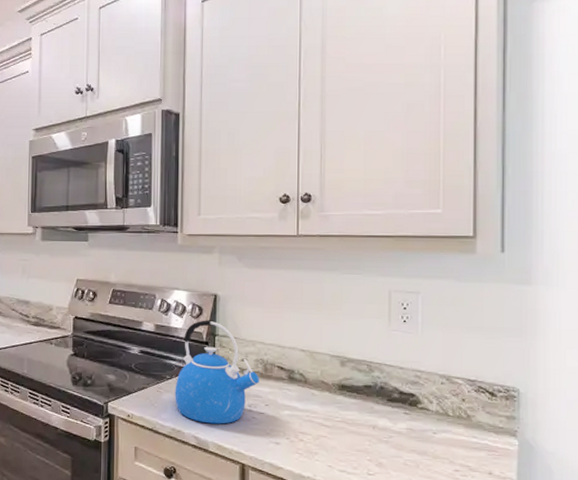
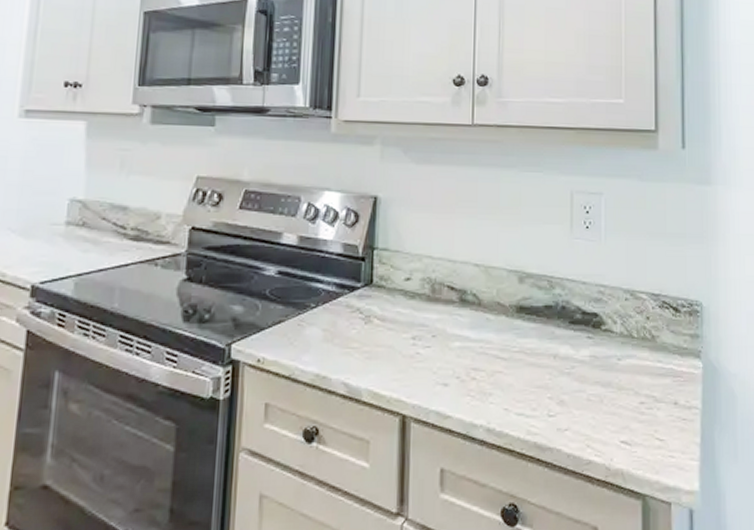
kettle: present [175,319,259,424] -> none [320,228,426,365]

